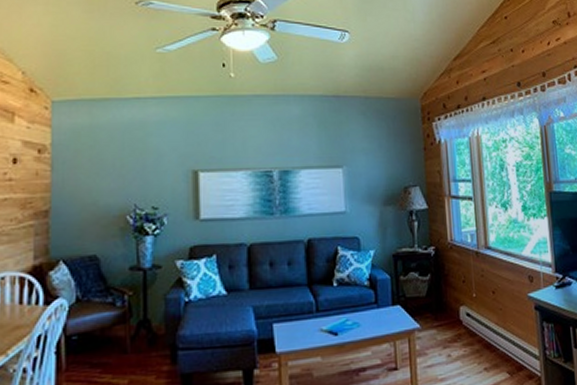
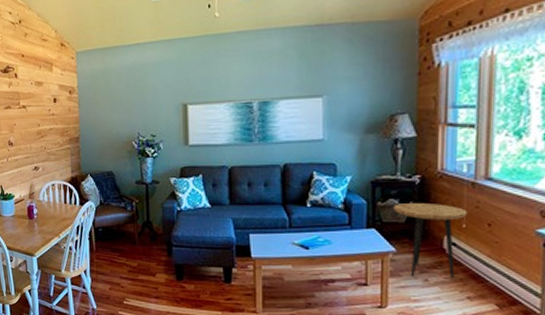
side table: none [414,274,476,355] -> present [393,202,468,278]

